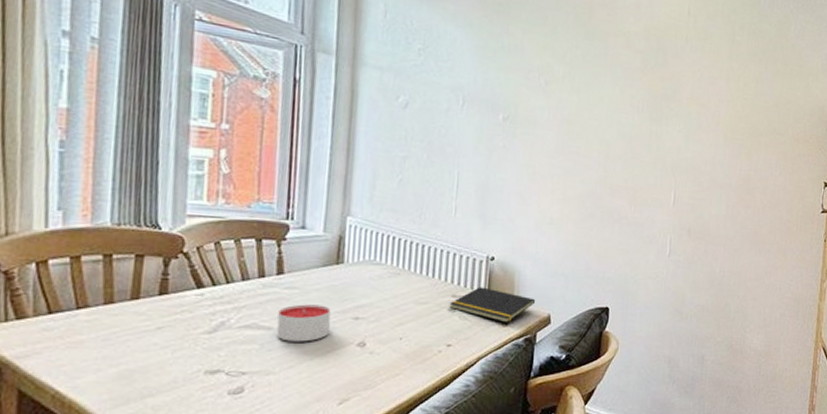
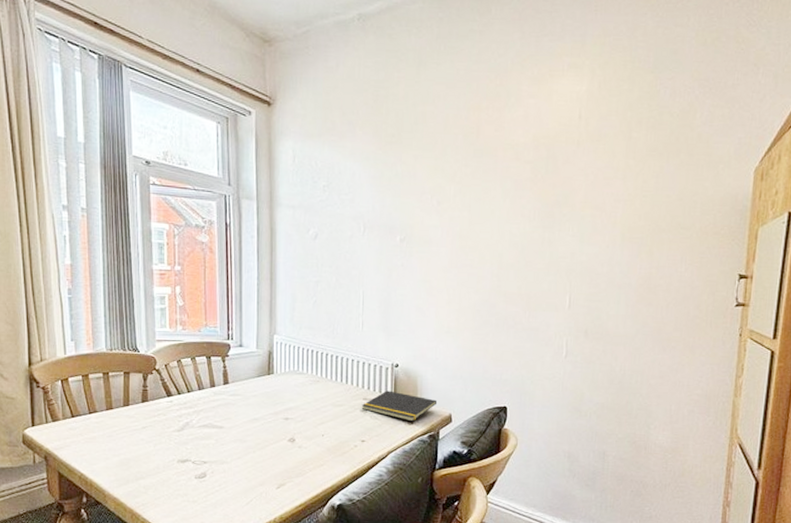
candle: present [276,304,331,342] -> none [227,408,266,438]

